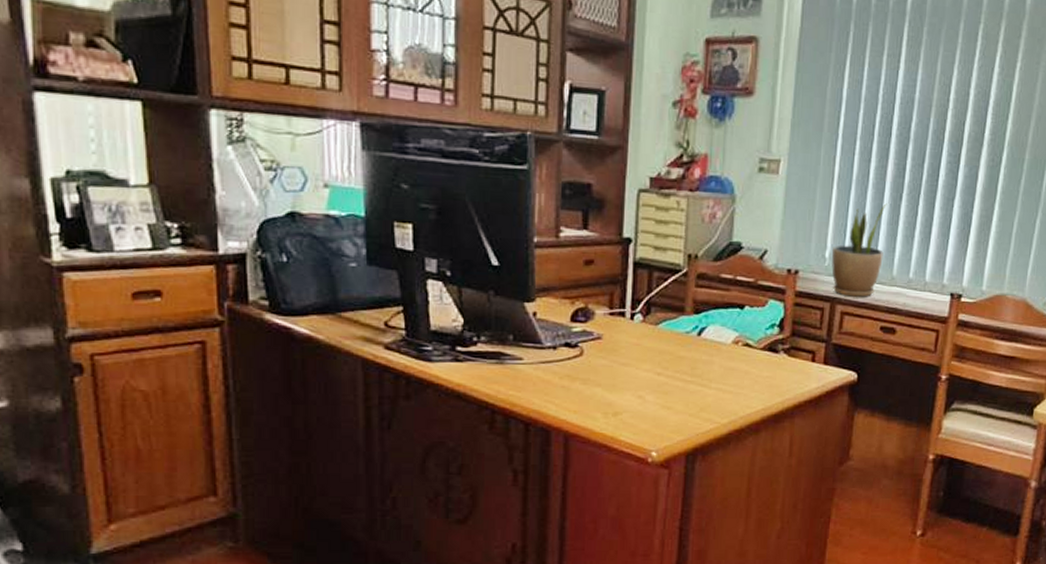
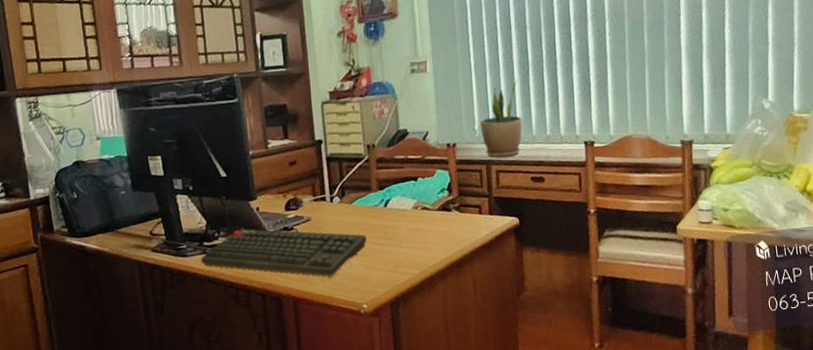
computer keyboard: none [449,336,670,411] -> present [200,228,367,276]

